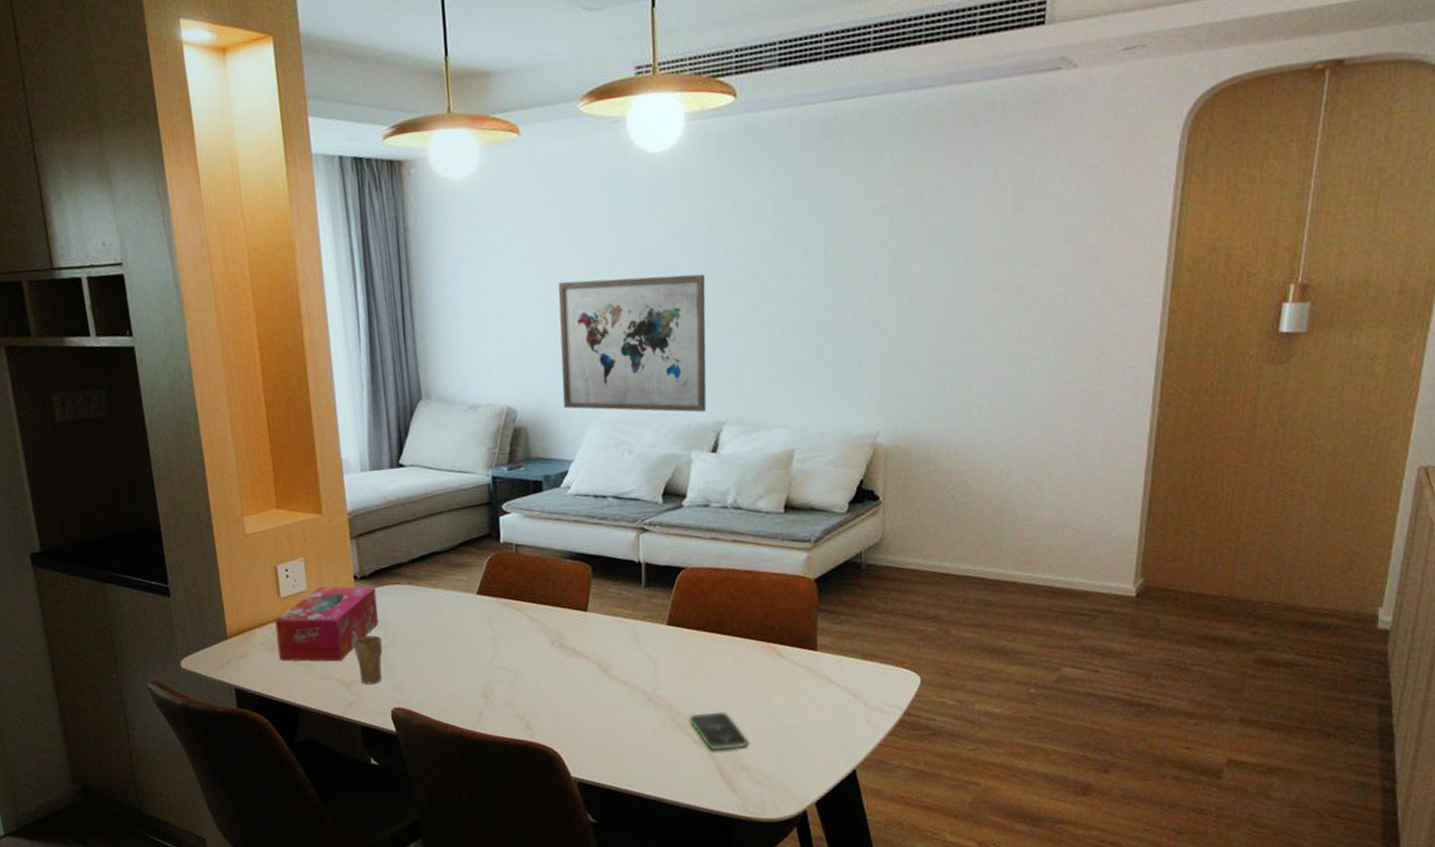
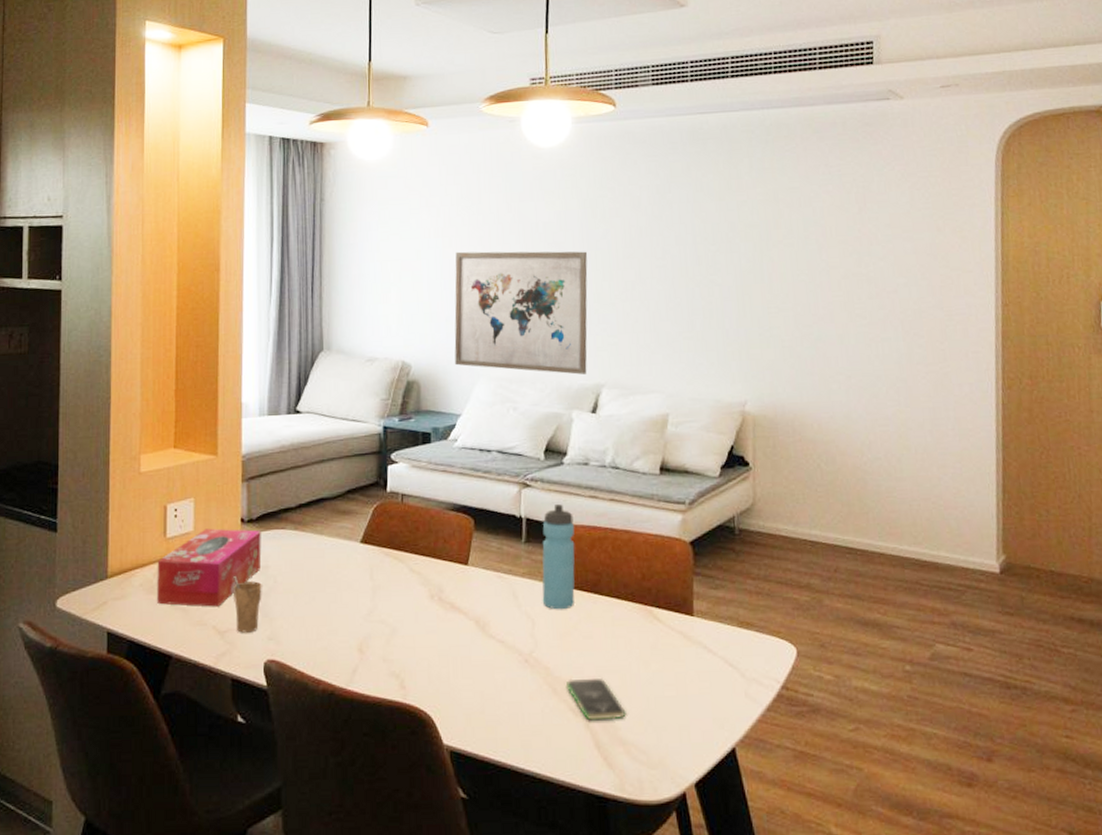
water bottle: none [662,547,697,651] -> present [542,504,575,610]

